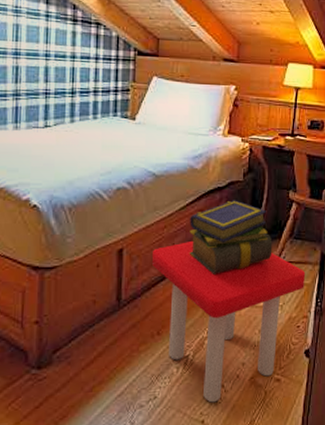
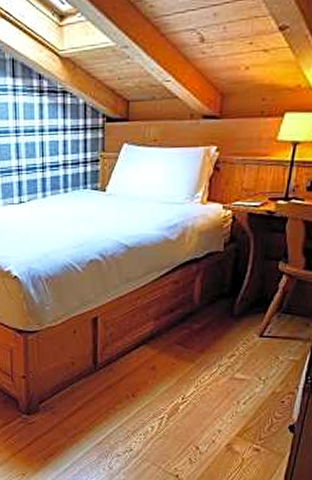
stool: present [151,240,306,403] -> none [125,311,295,462]
stack of books: present [189,200,273,274] -> none [163,272,256,345]

